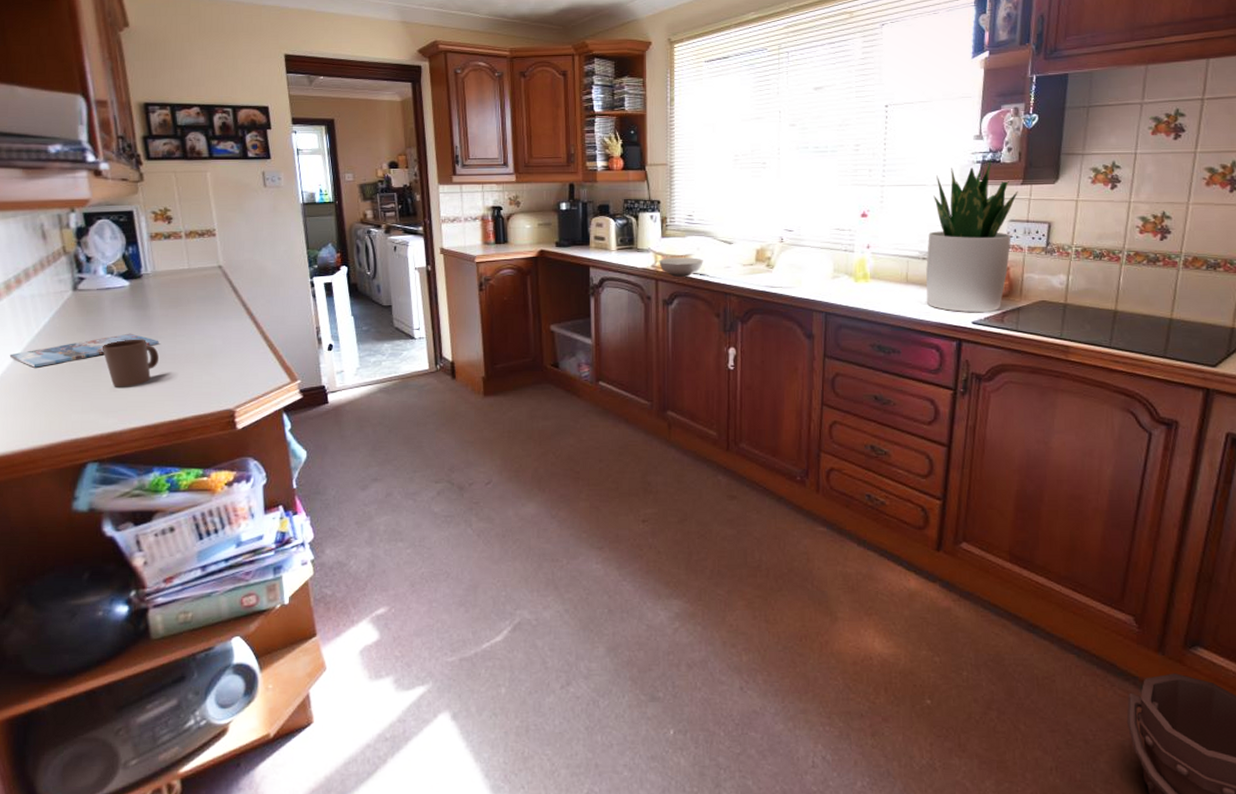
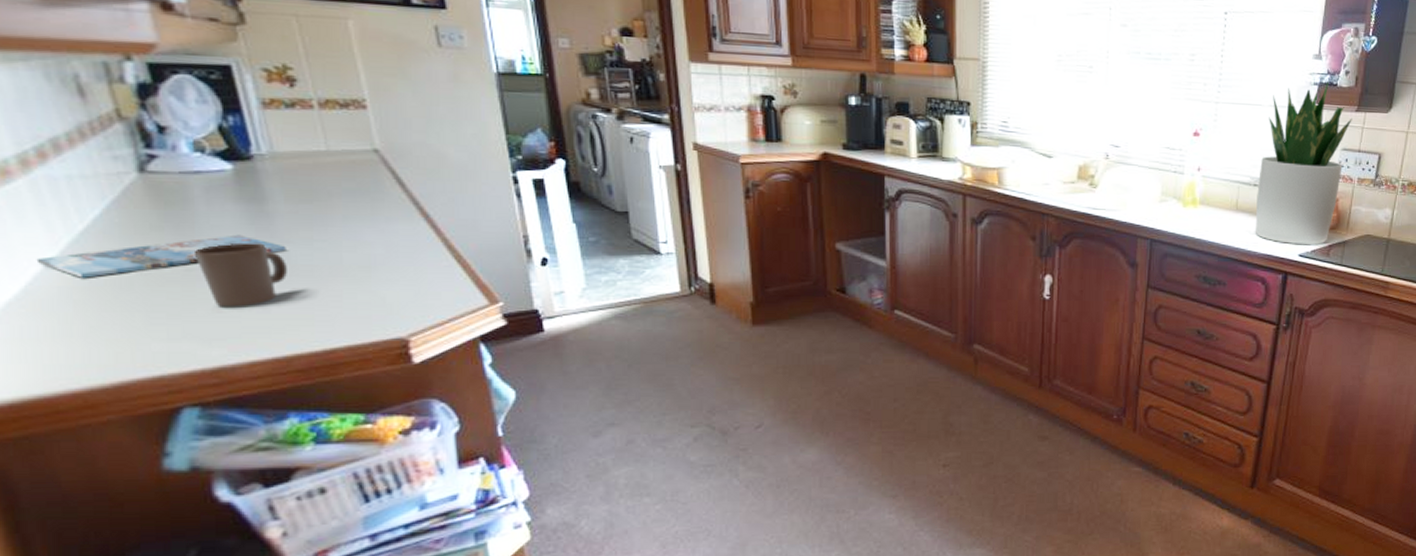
bowl: present [659,257,703,278] -> none [967,170,1019,194]

